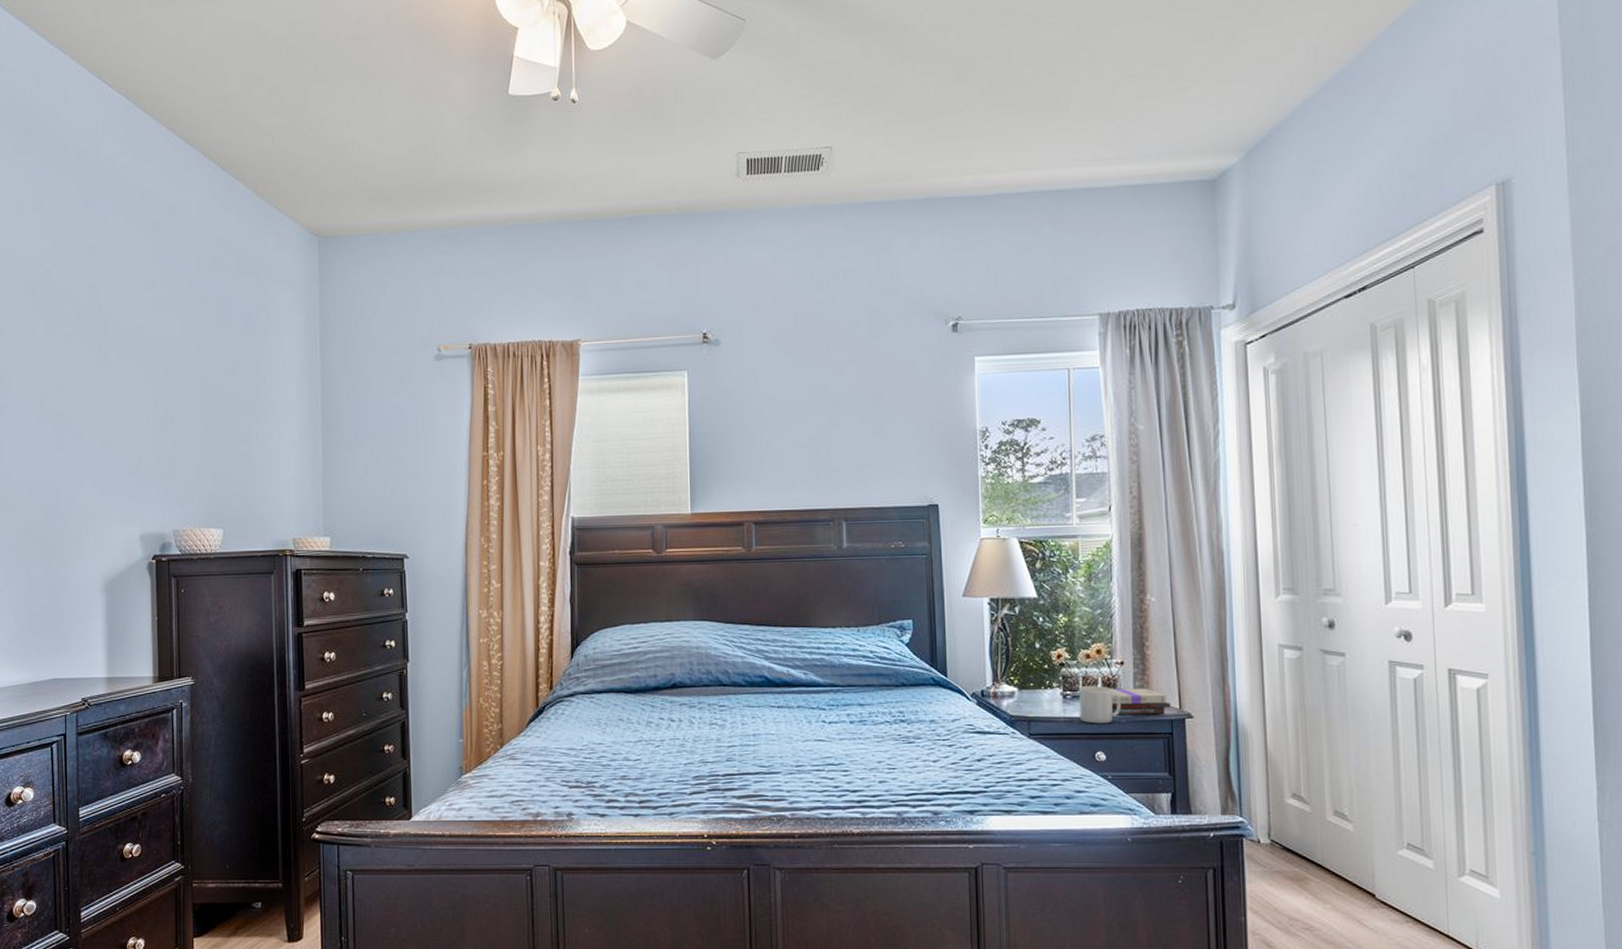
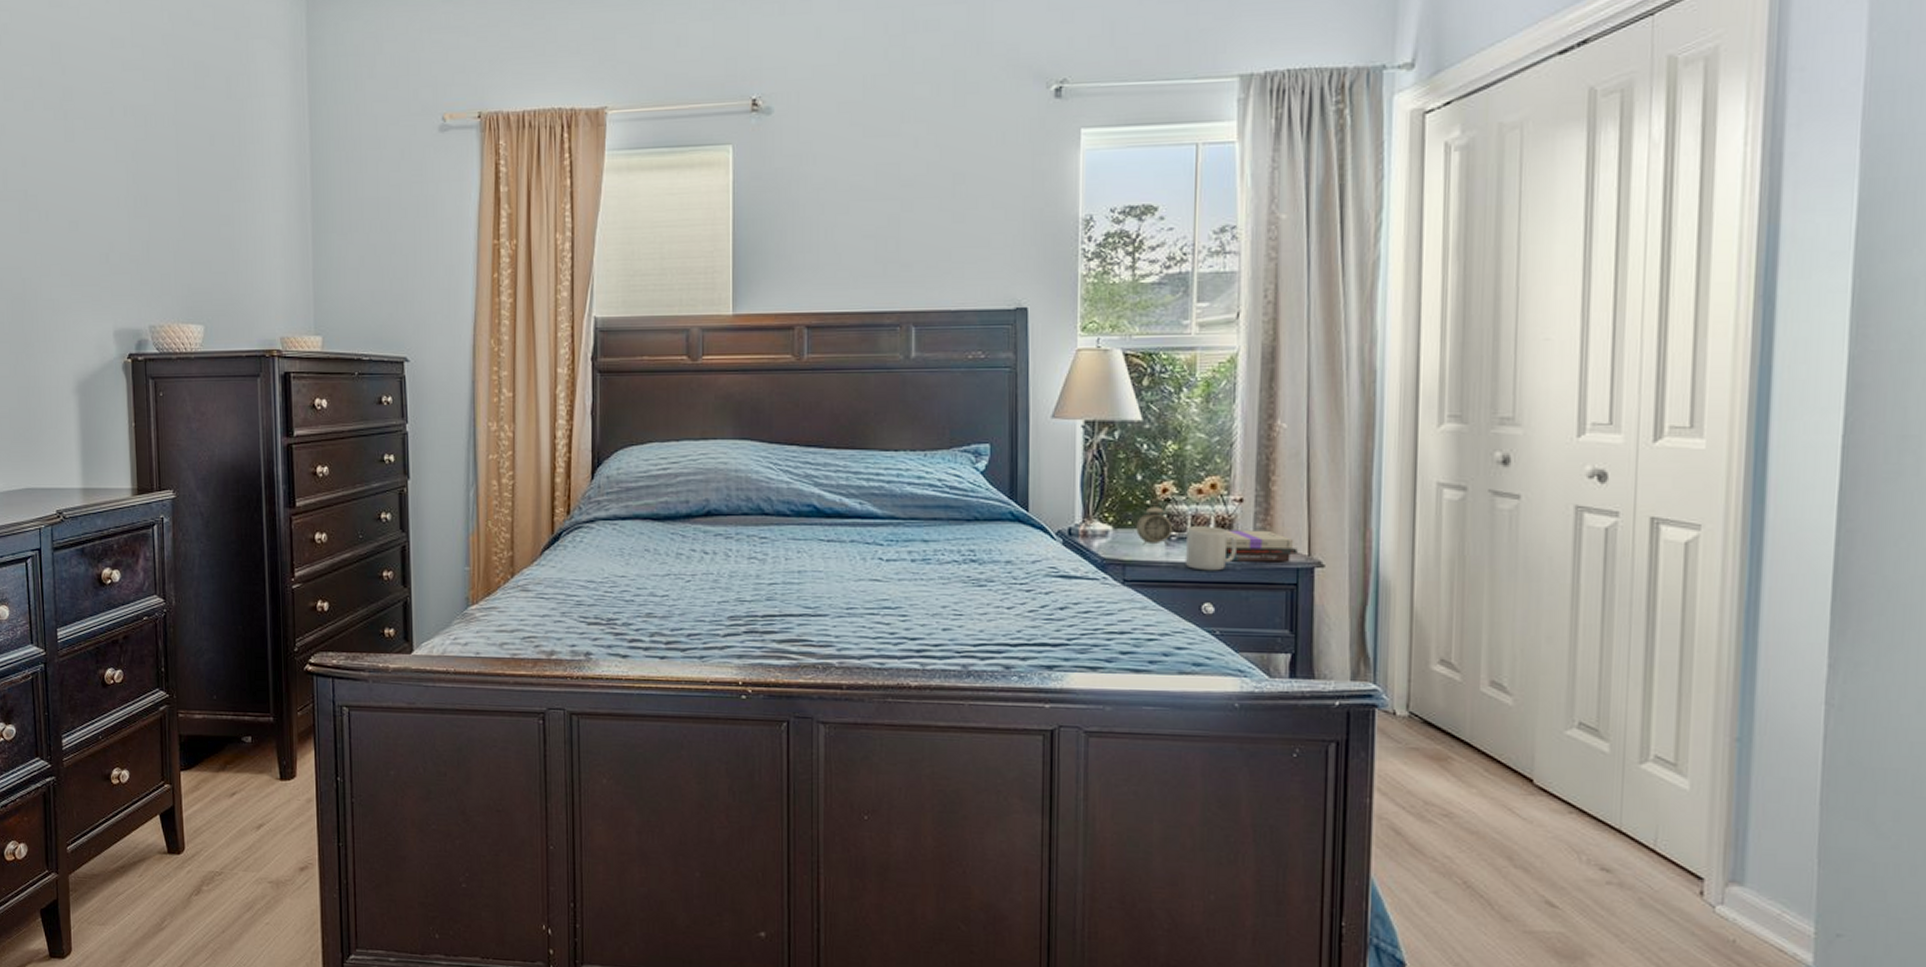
alarm clock: none [1037,664,1067,704] -> present [1136,499,1172,547]

